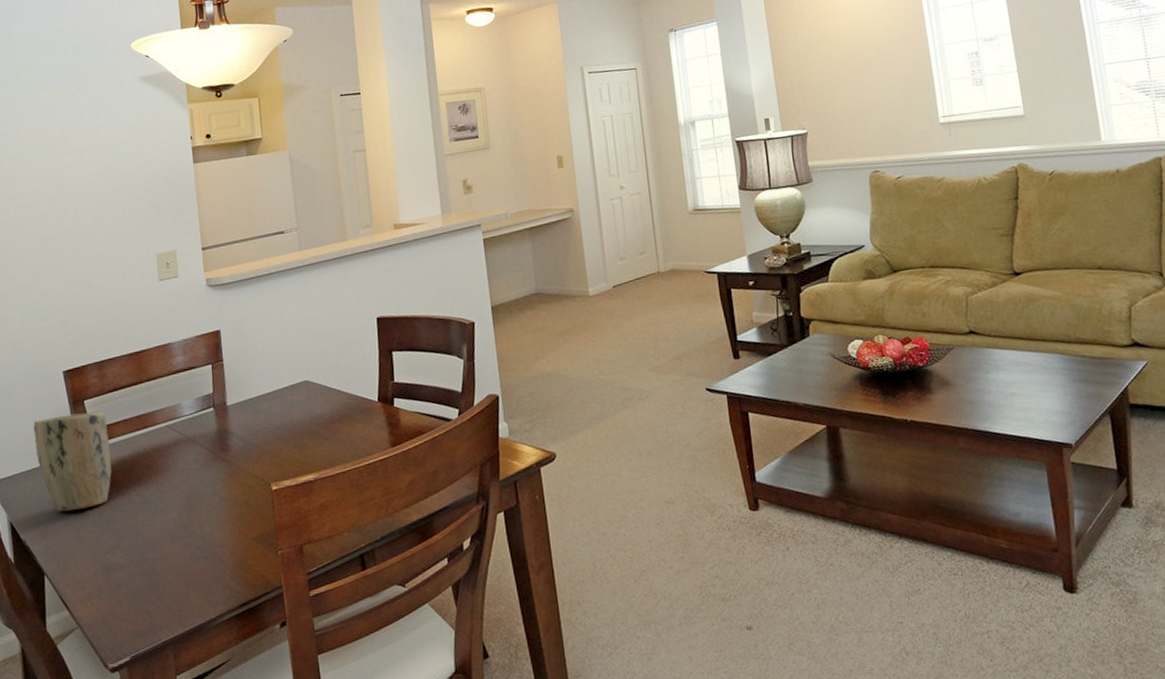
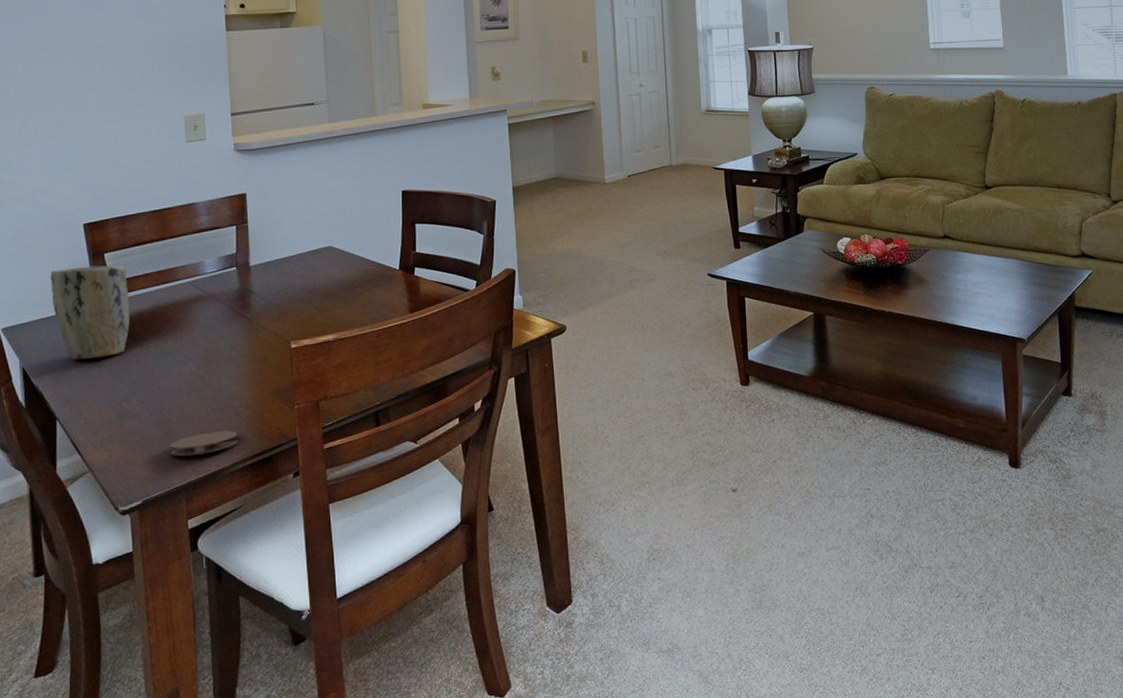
coaster: none [155,580,224,609] -> present [170,430,239,457]

